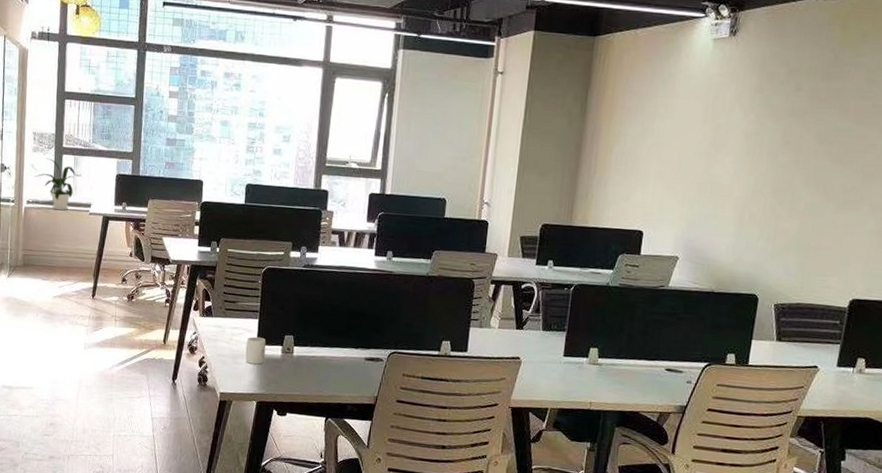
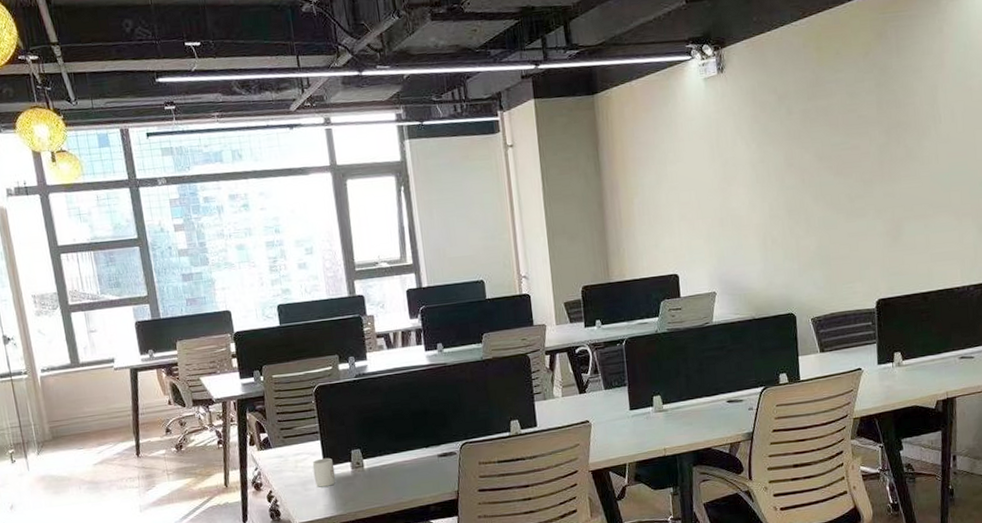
house plant: present [34,158,75,211] -> none [44,319,92,373]

